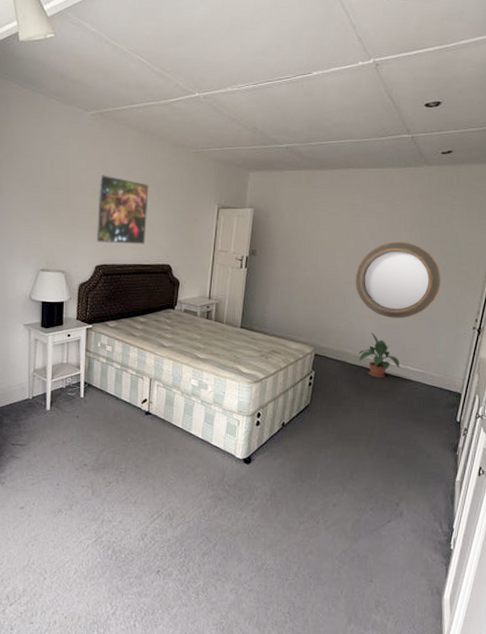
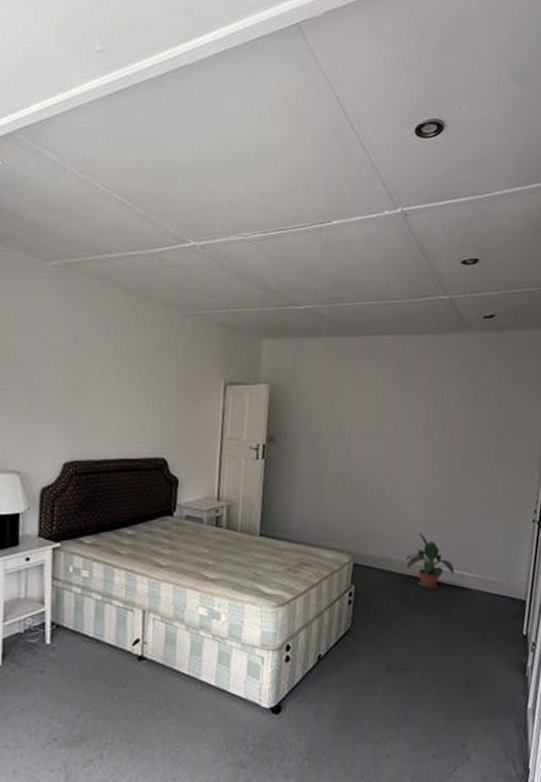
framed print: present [96,175,149,245] -> none [63,343,134,433]
home mirror: present [355,241,441,318] -> none [395,421,494,514]

